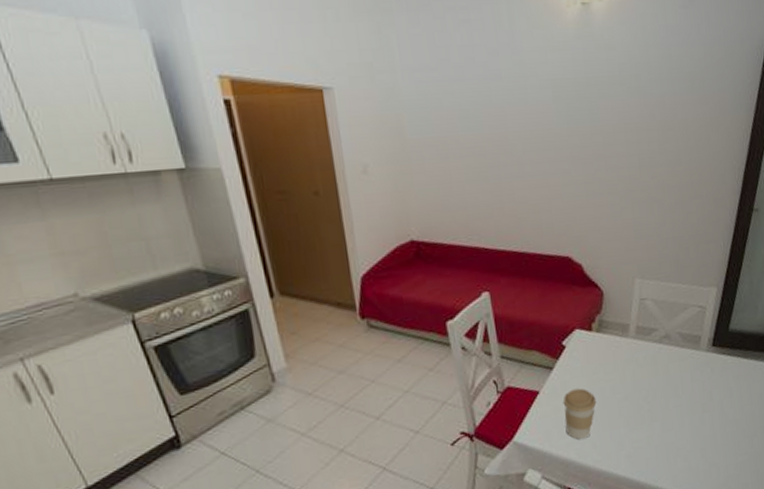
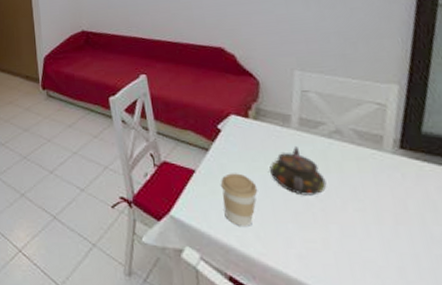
teapot: none [608,354,654,401] -> present [269,145,327,196]

